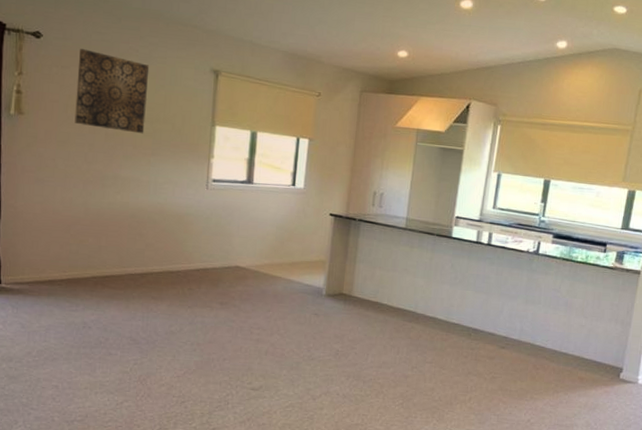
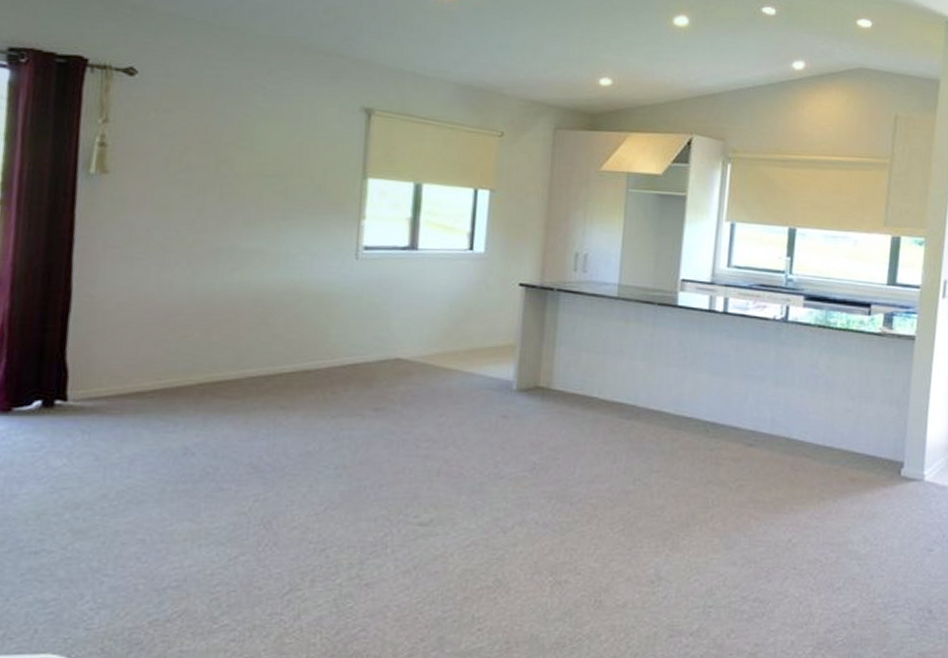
wall art: present [74,49,150,134] -> none [178,87,281,192]

